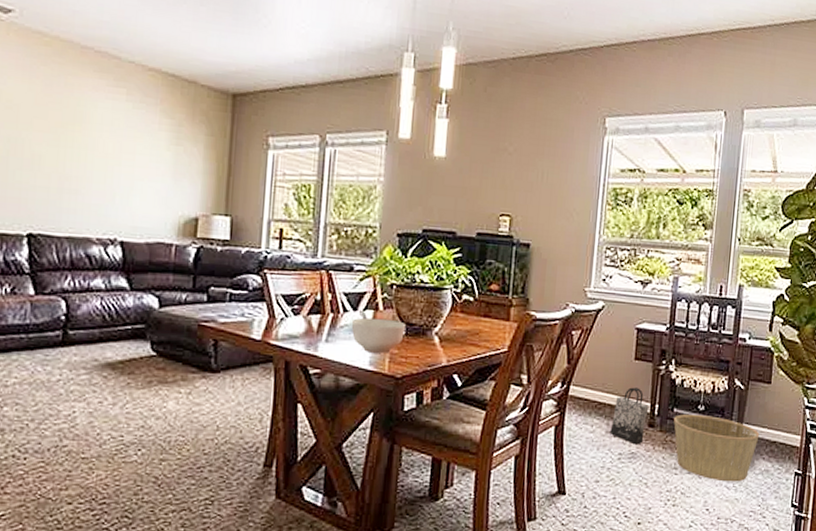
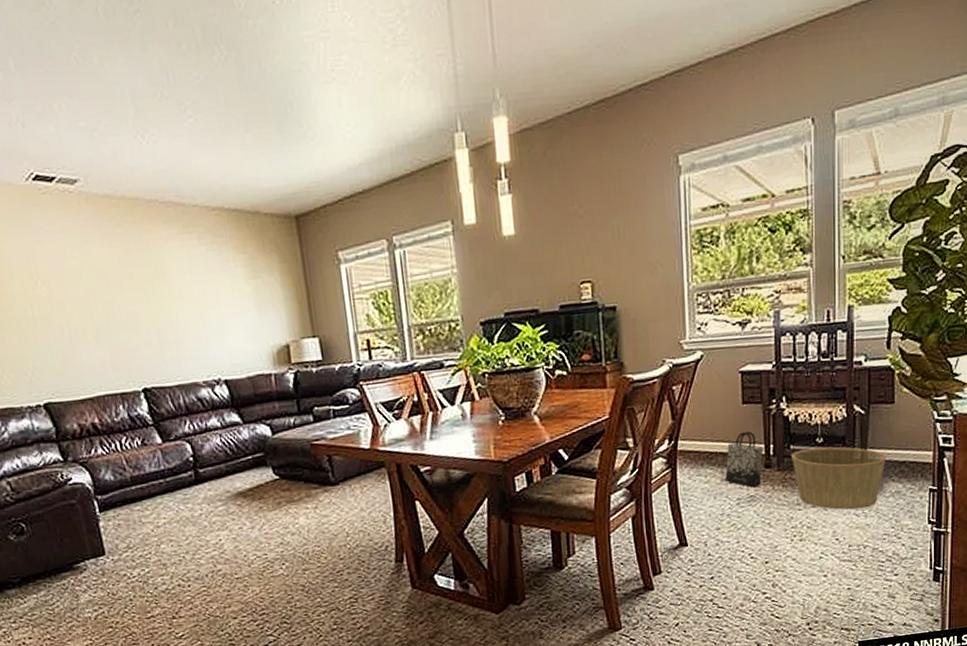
bowl: present [351,317,407,353] -> none [451,407,505,443]

